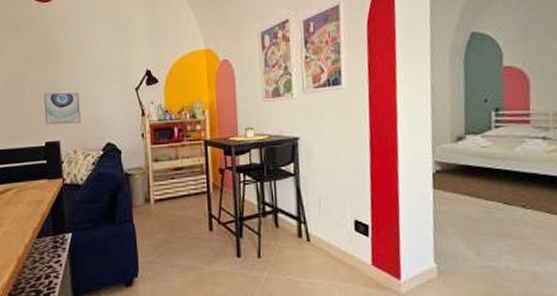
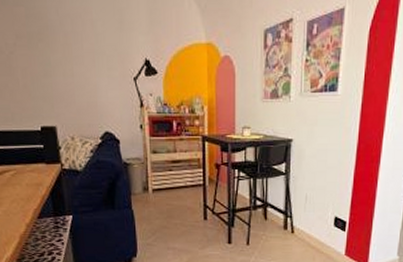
wall art: present [44,92,81,125] -> none [37,75,77,110]

